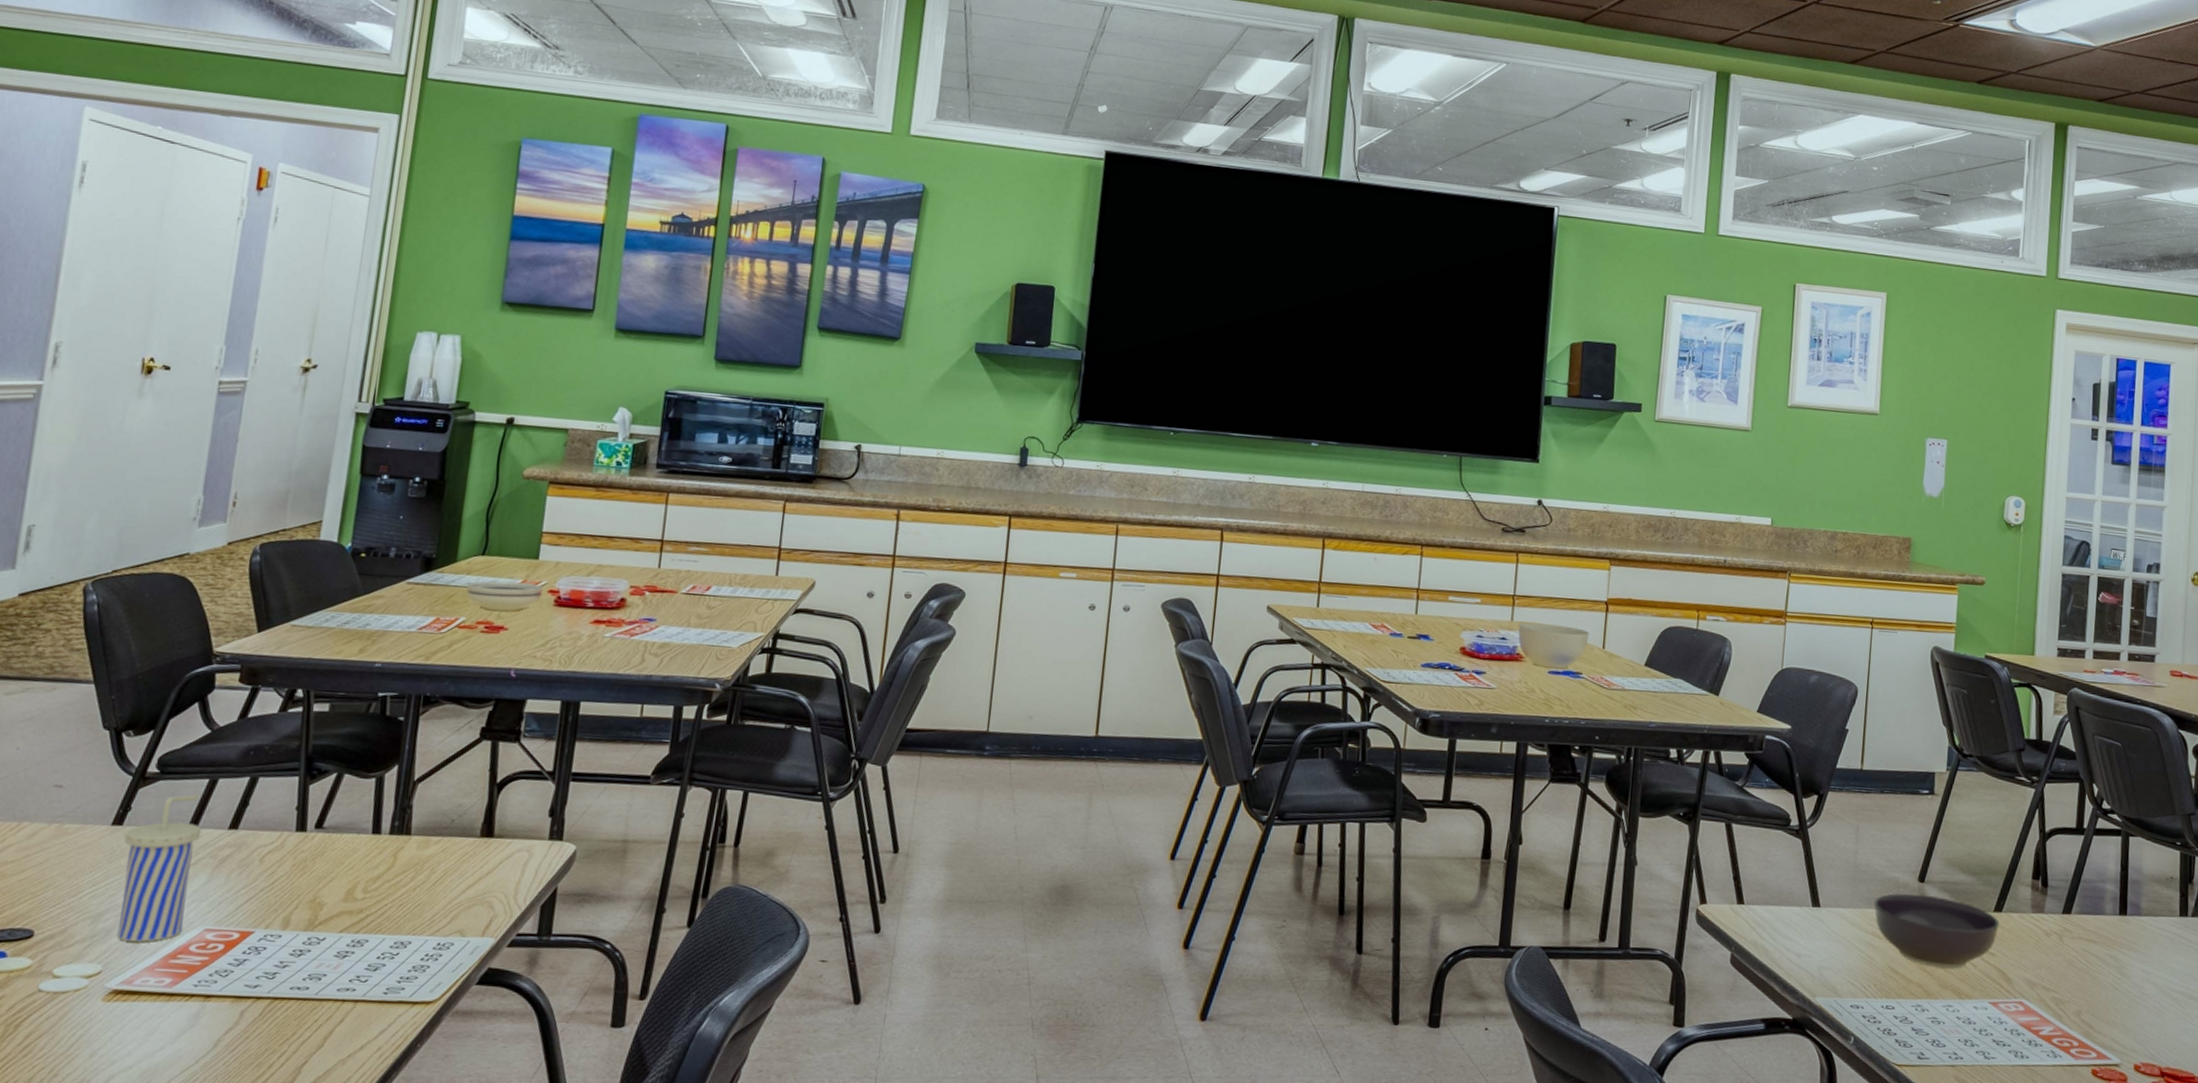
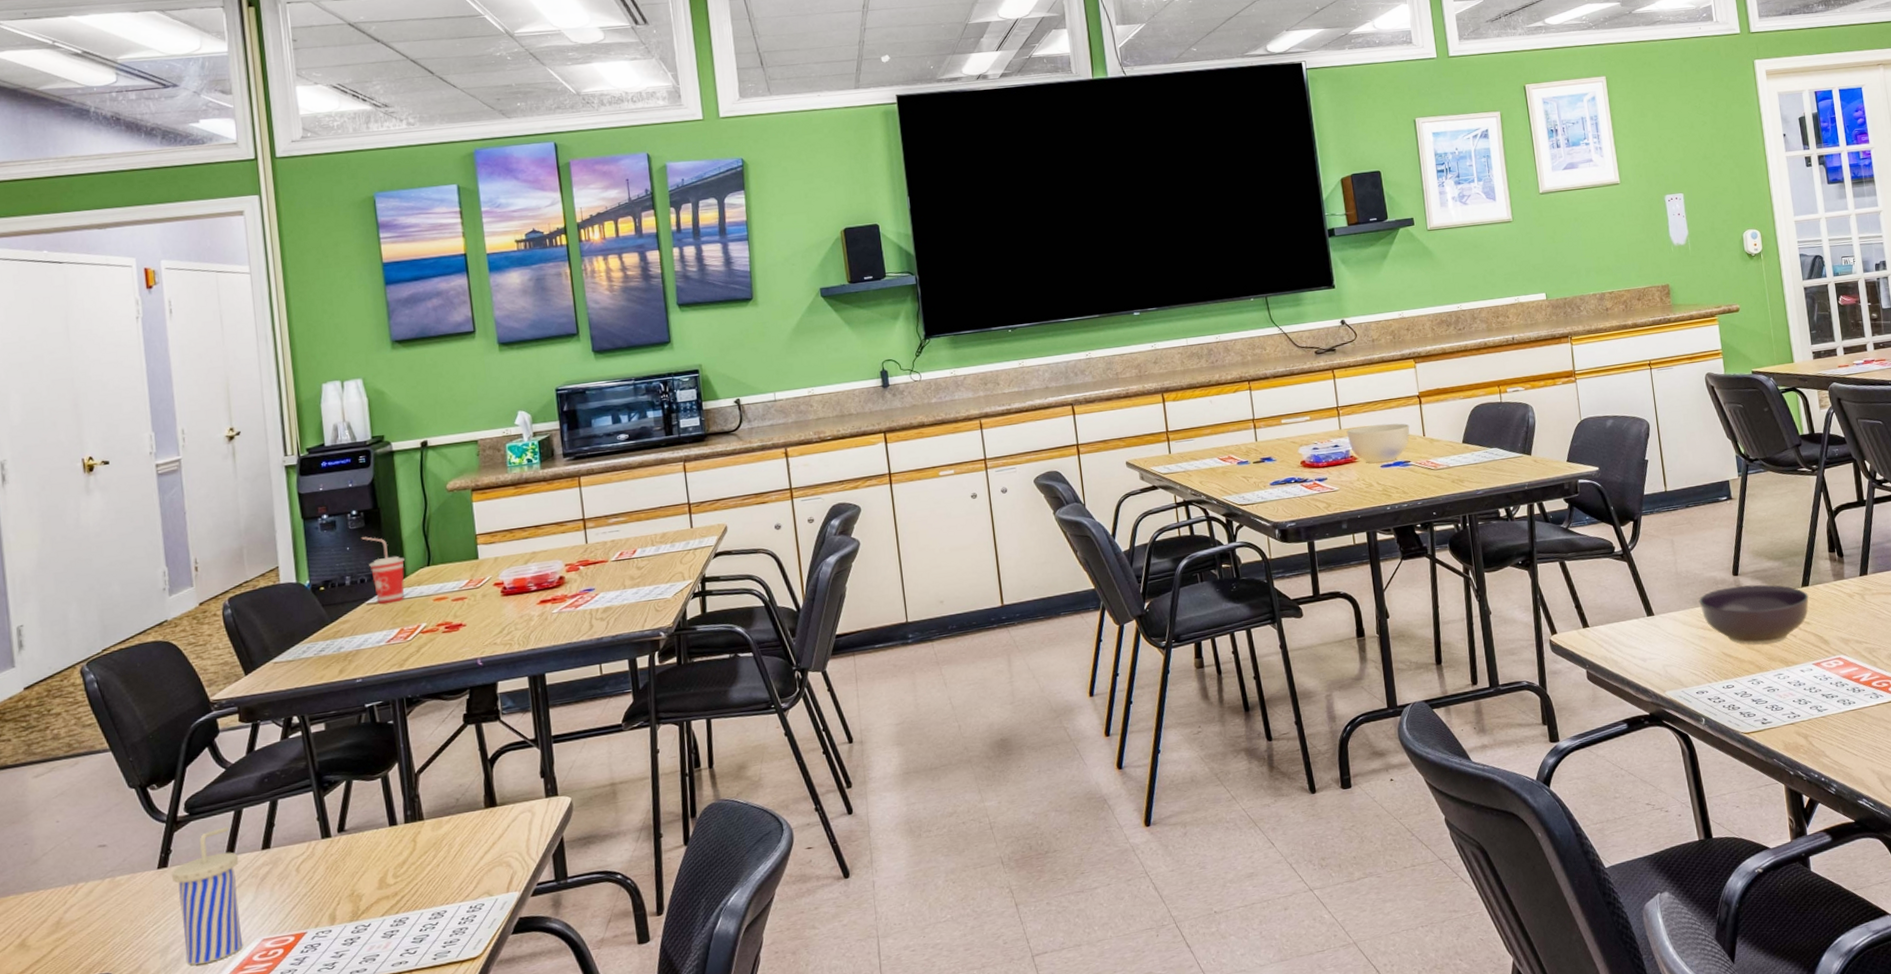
beverage cup: none [418,508,460,589] -> present [361,537,405,606]
bowl: present [466,581,544,613] -> none [421,580,489,613]

